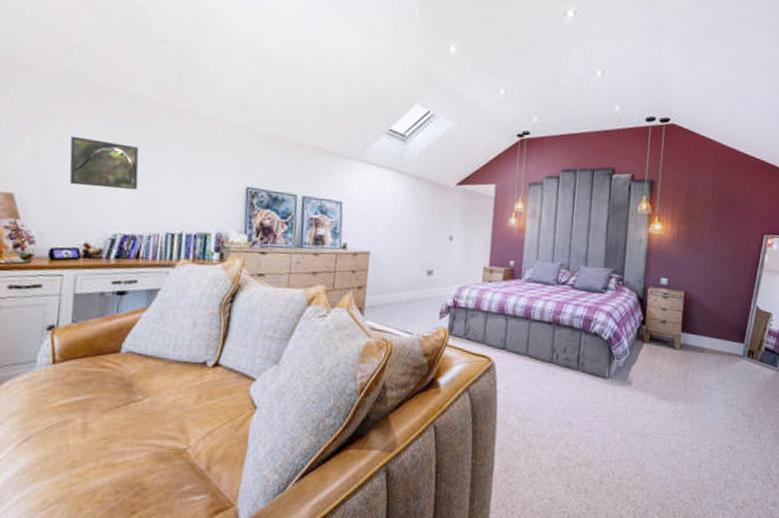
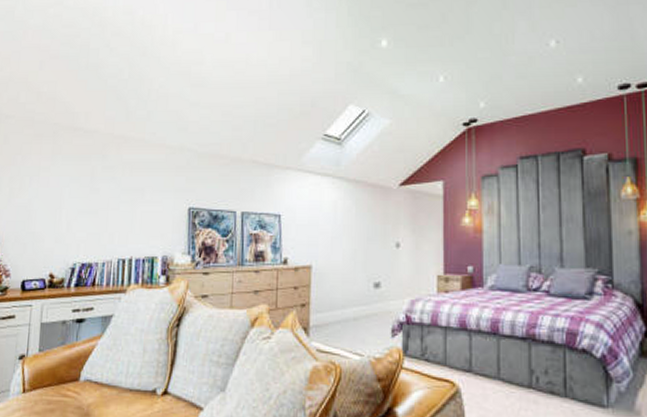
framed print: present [69,136,139,191] -> none [38,174,94,220]

